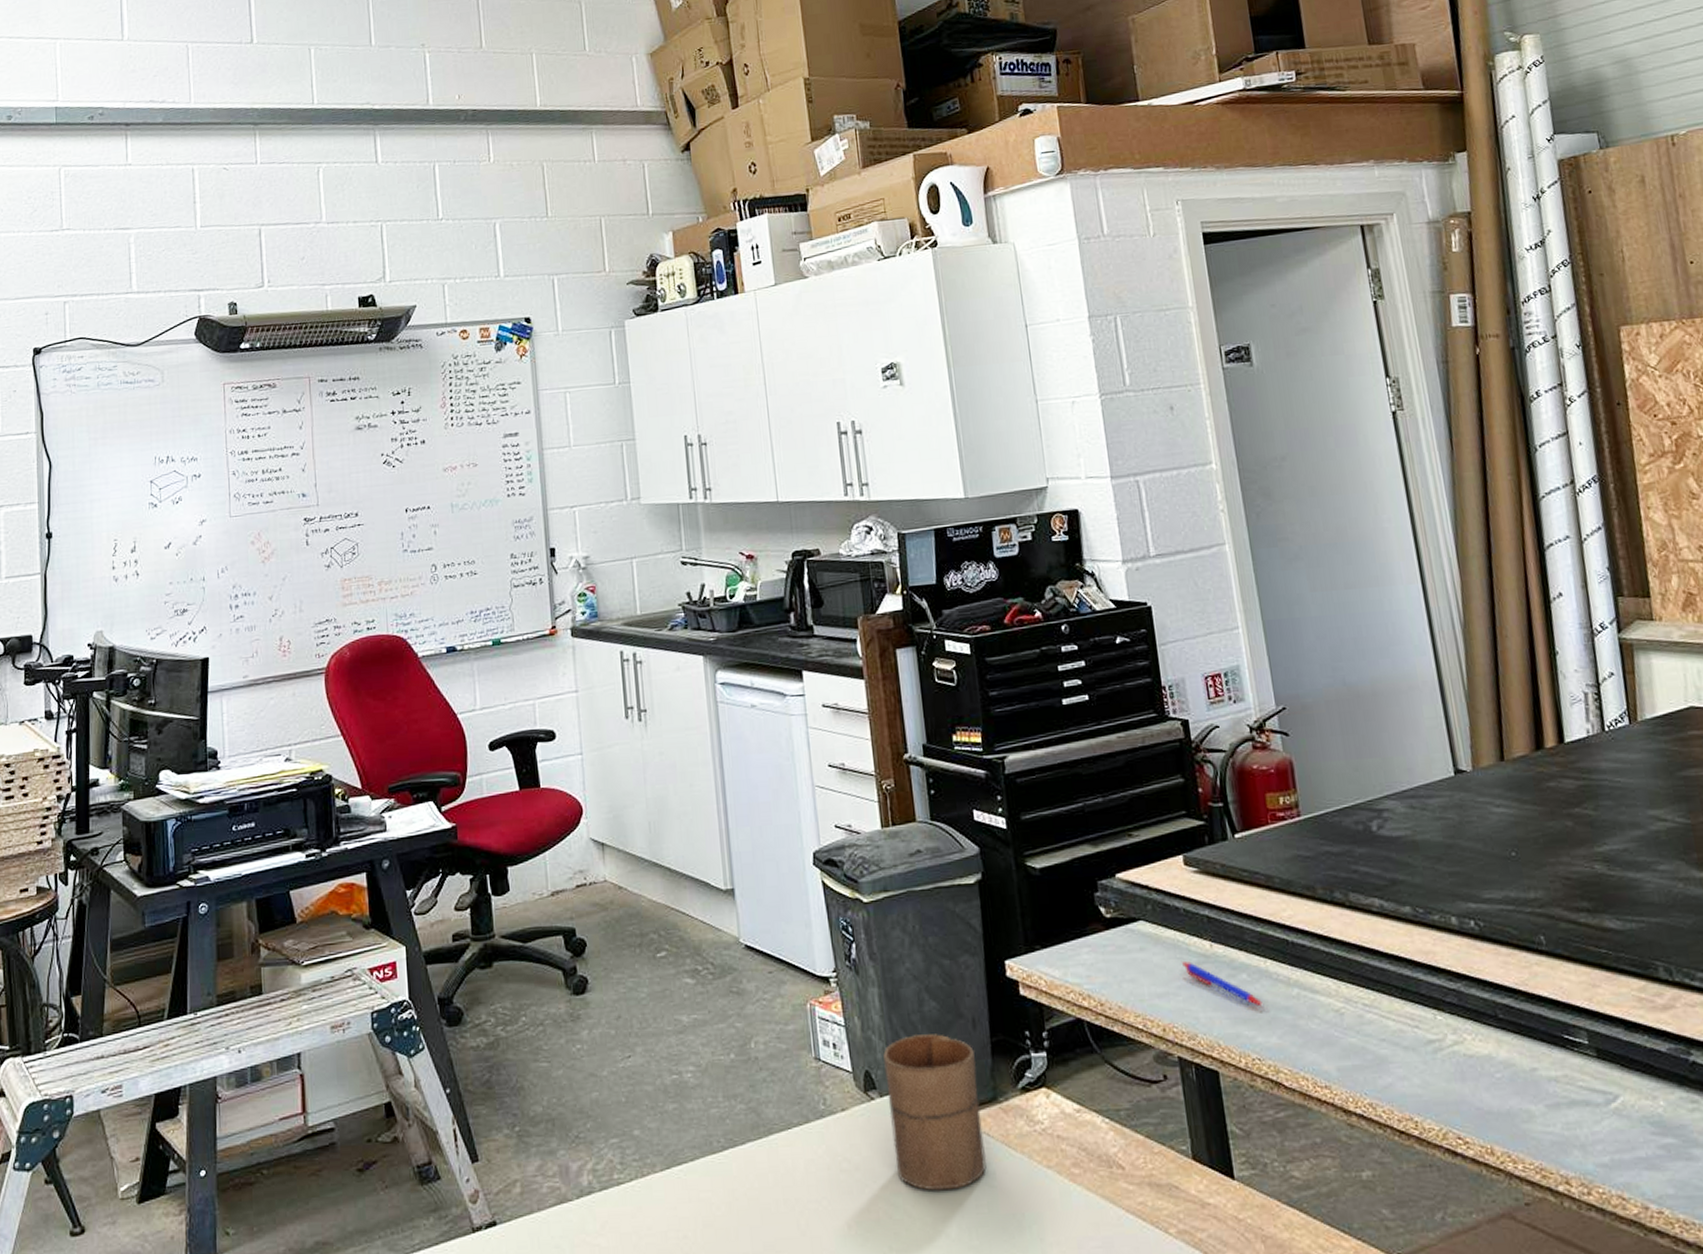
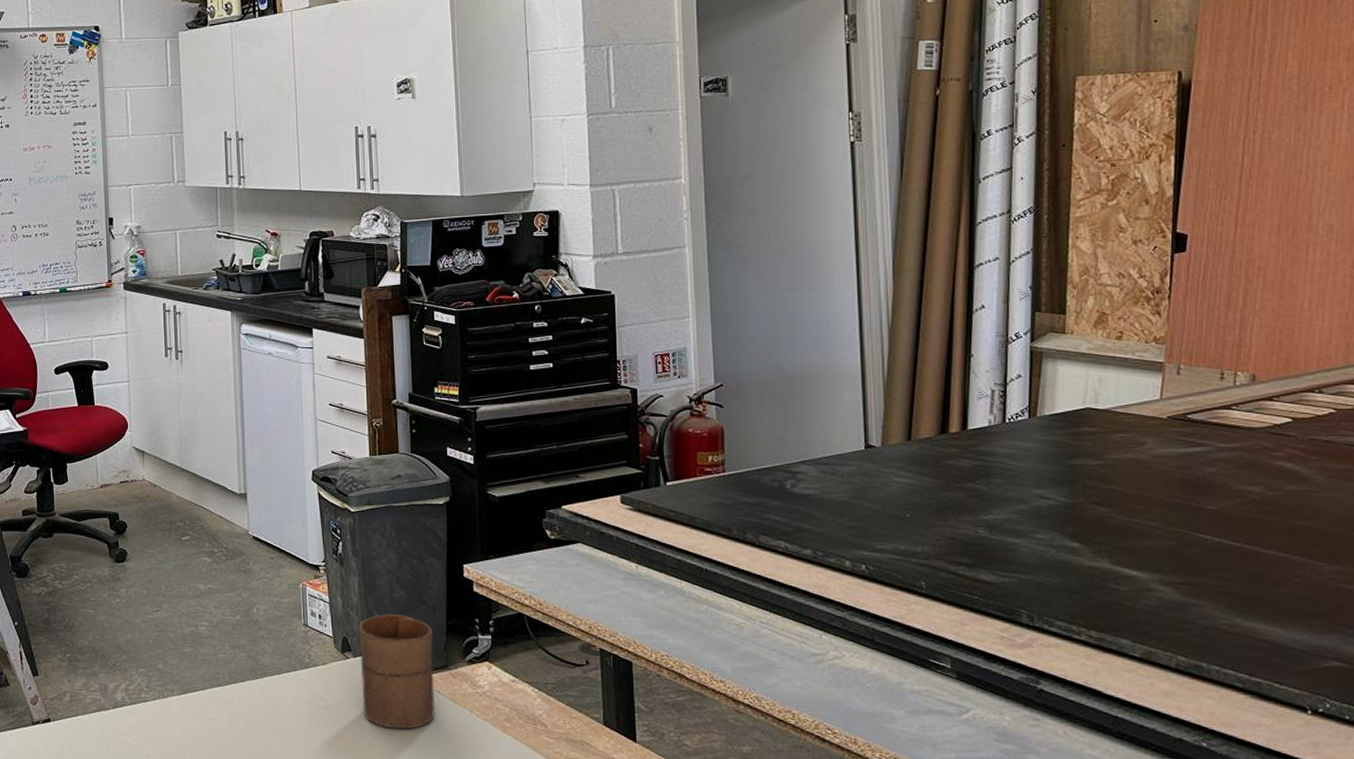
pen: present [1182,962,1264,1007] -> none [611,577,676,617]

